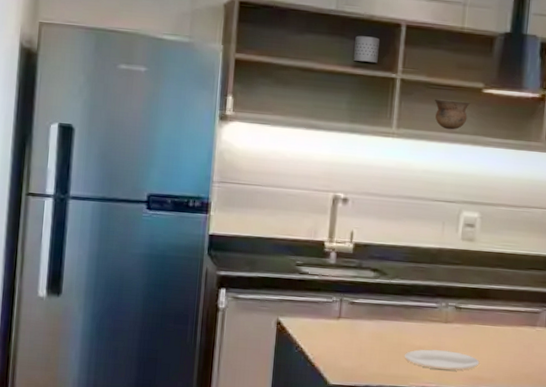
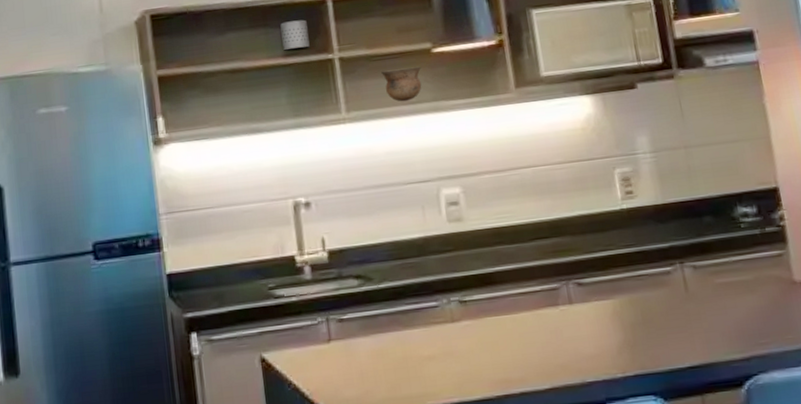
plate: present [404,349,480,371] -> none [413,354,503,380]

